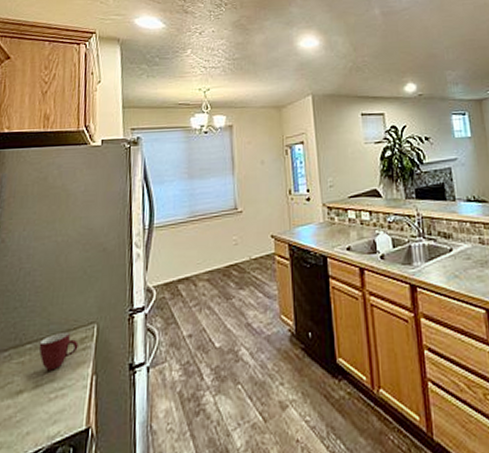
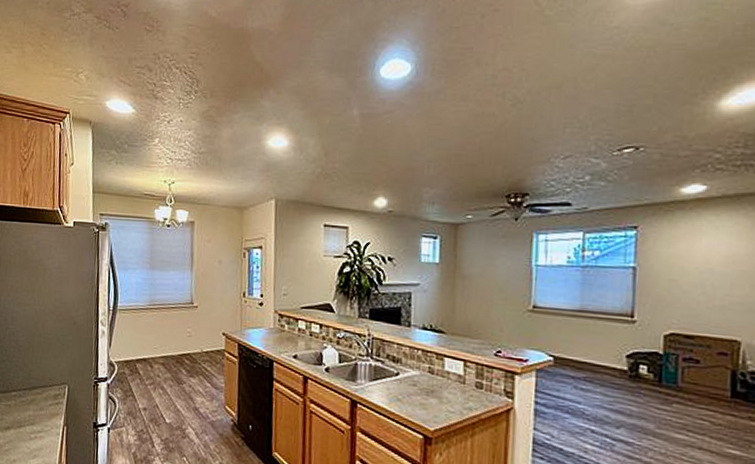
mug: present [38,331,79,371] -> none [21,386,53,416]

